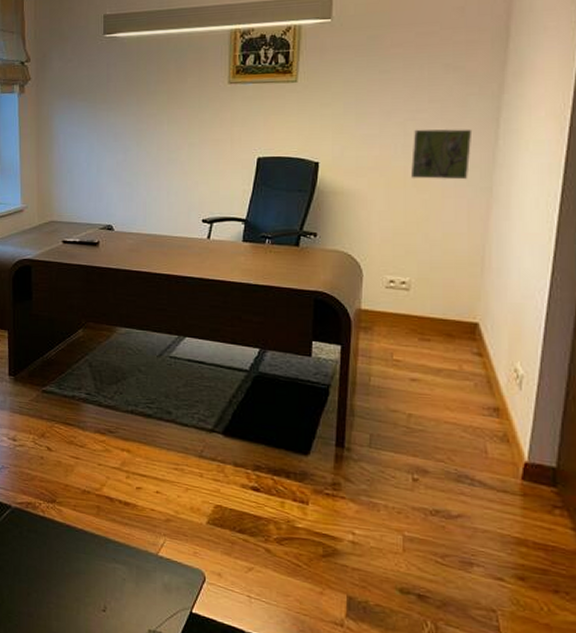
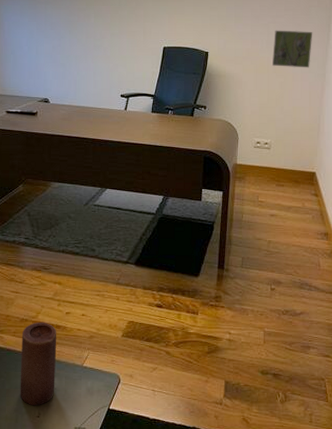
candle: none [82,496,126,598] -> present [20,322,57,406]

